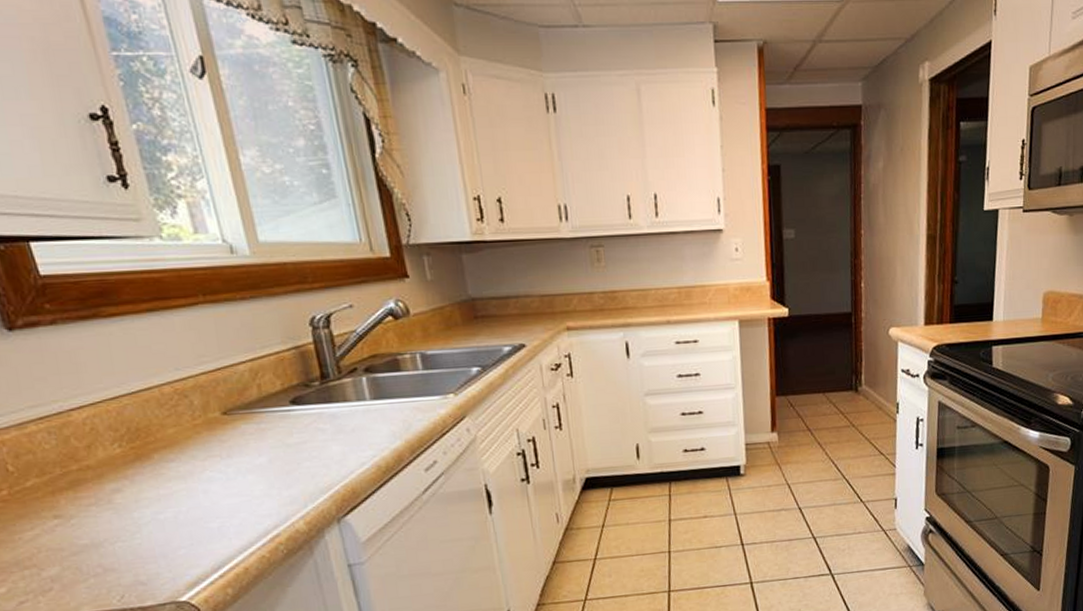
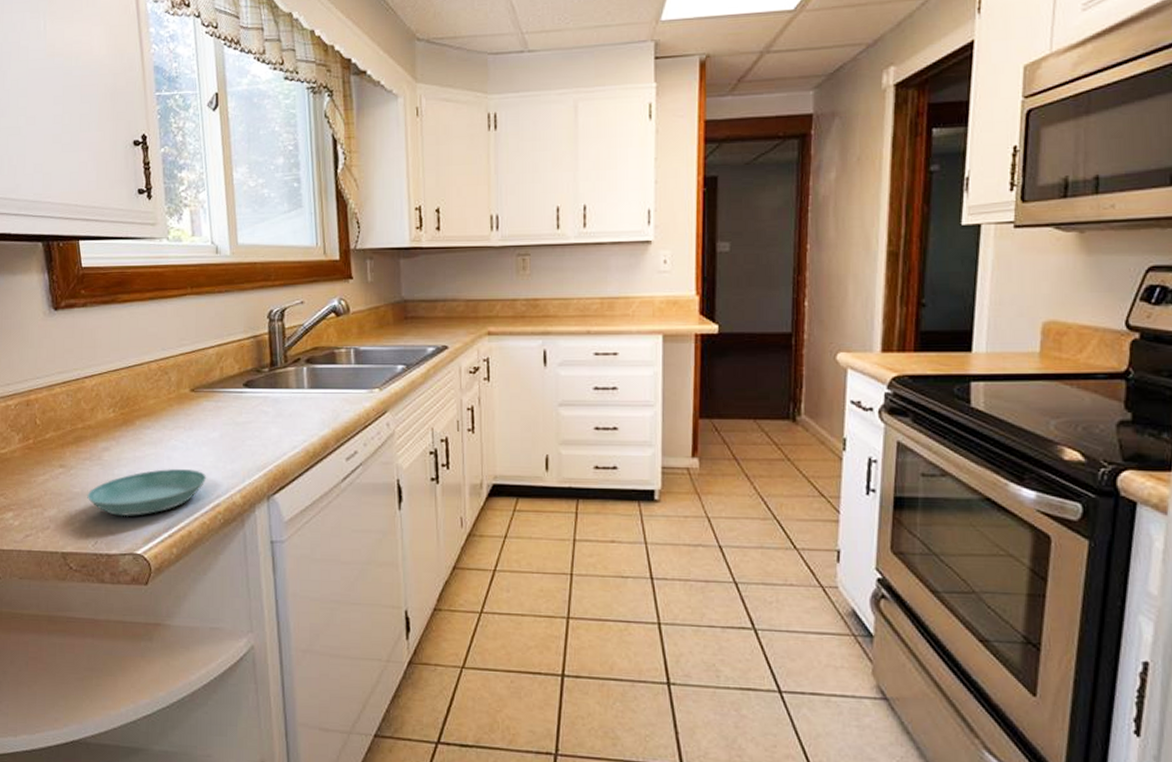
saucer: none [100,501,259,564] -> present [87,469,207,517]

